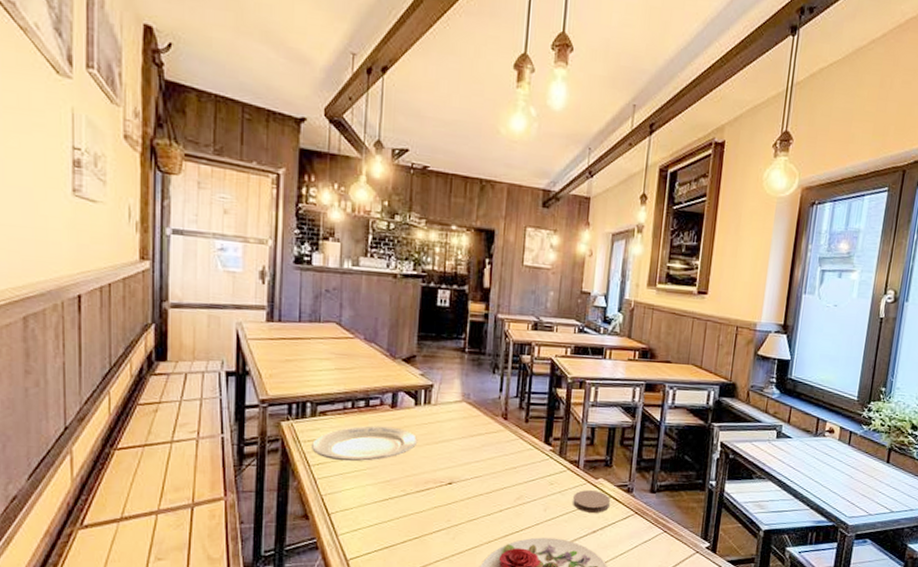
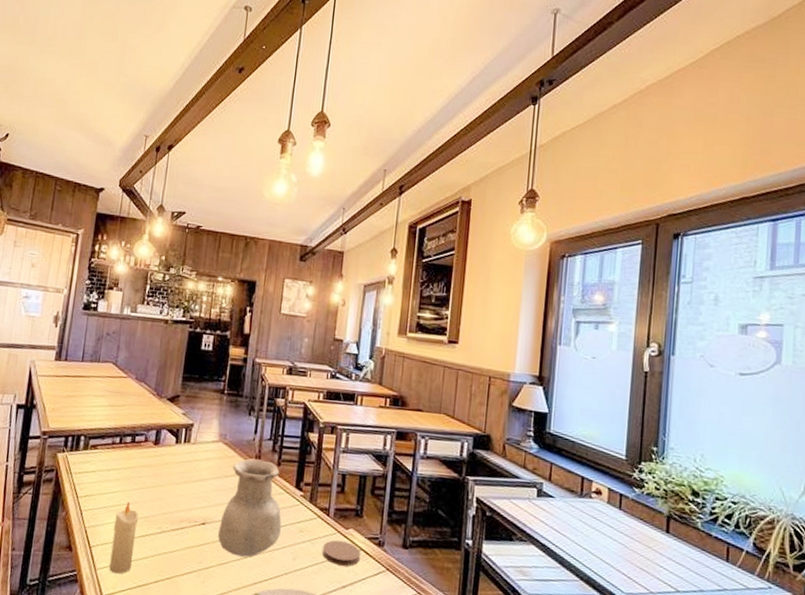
plate: present [312,426,418,462] -> none [81,461,176,496]
candle: none [352,467,381,538] -> present [109,501,139,574]
vase: none [465,417,531,512] -> present [217,458,282,558]

